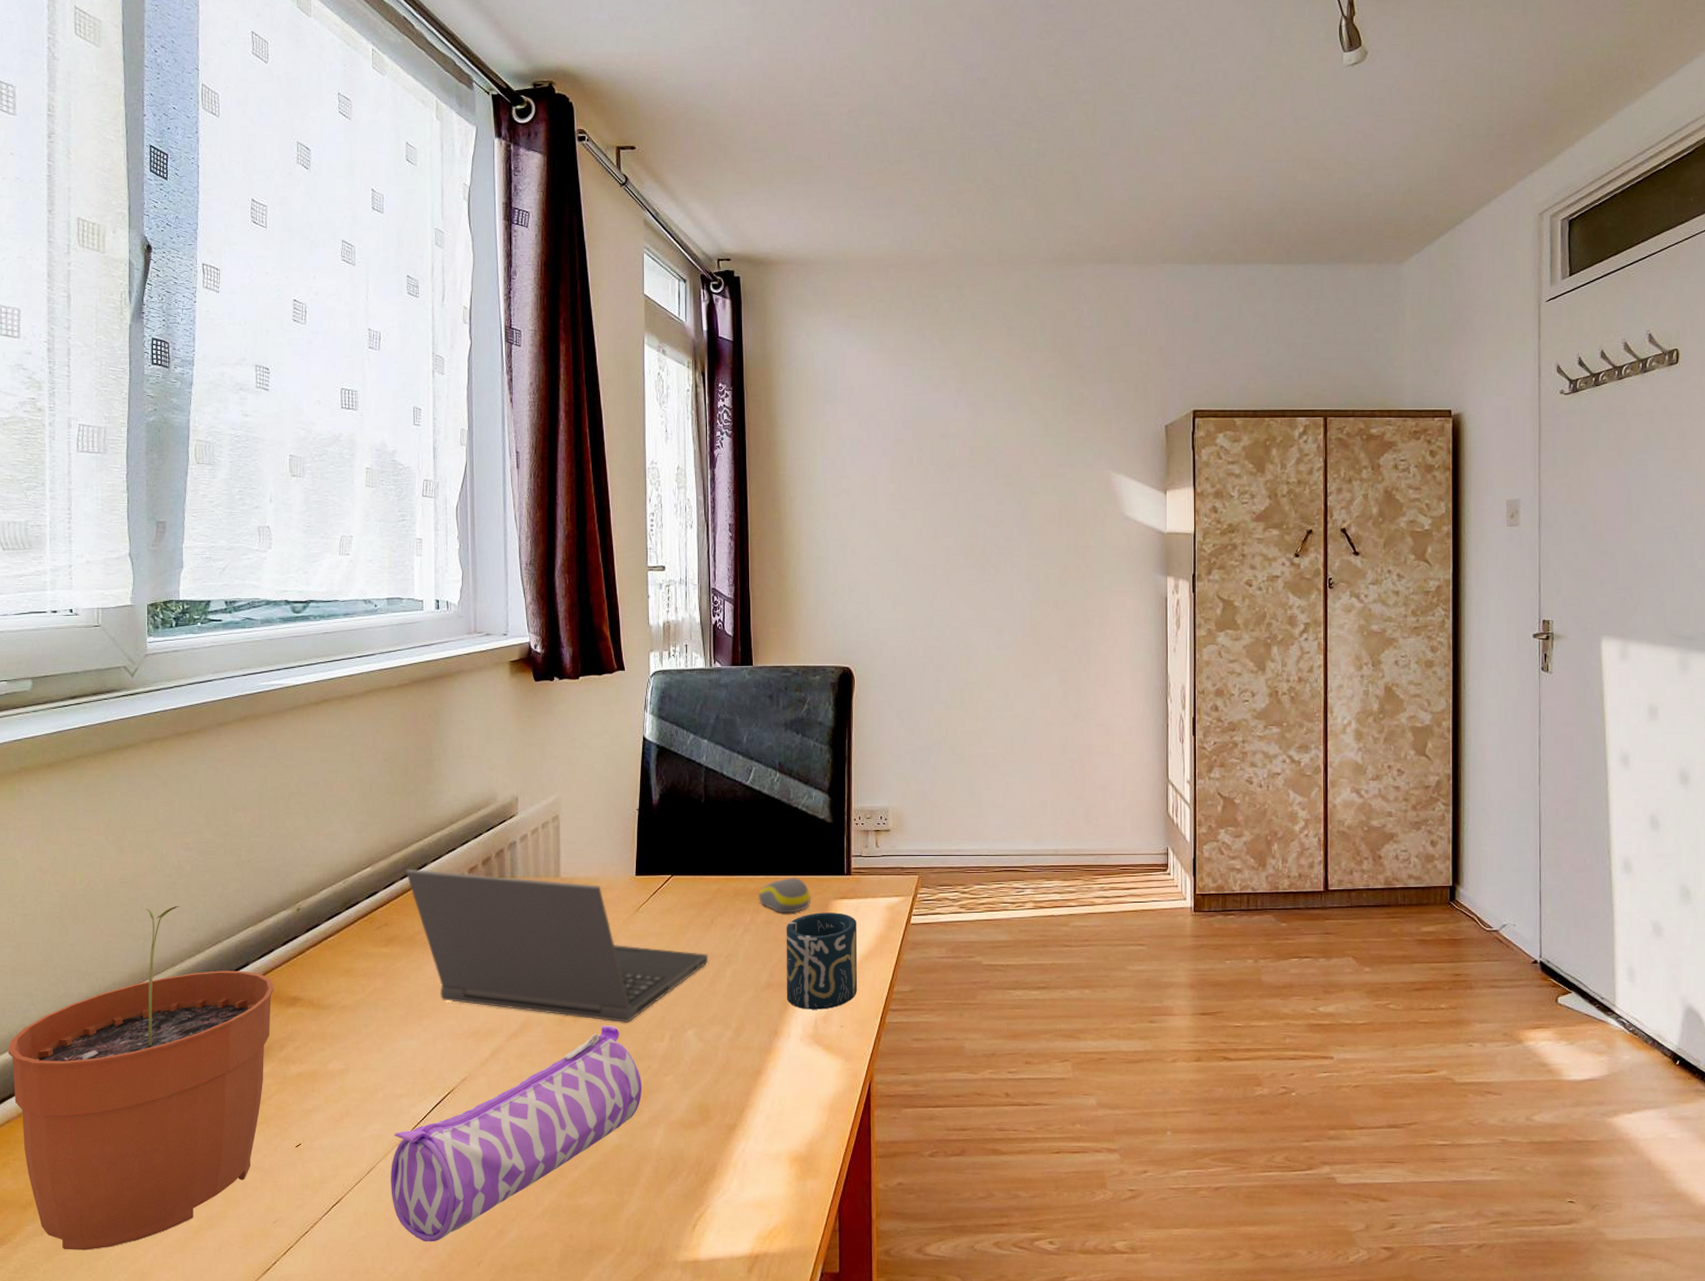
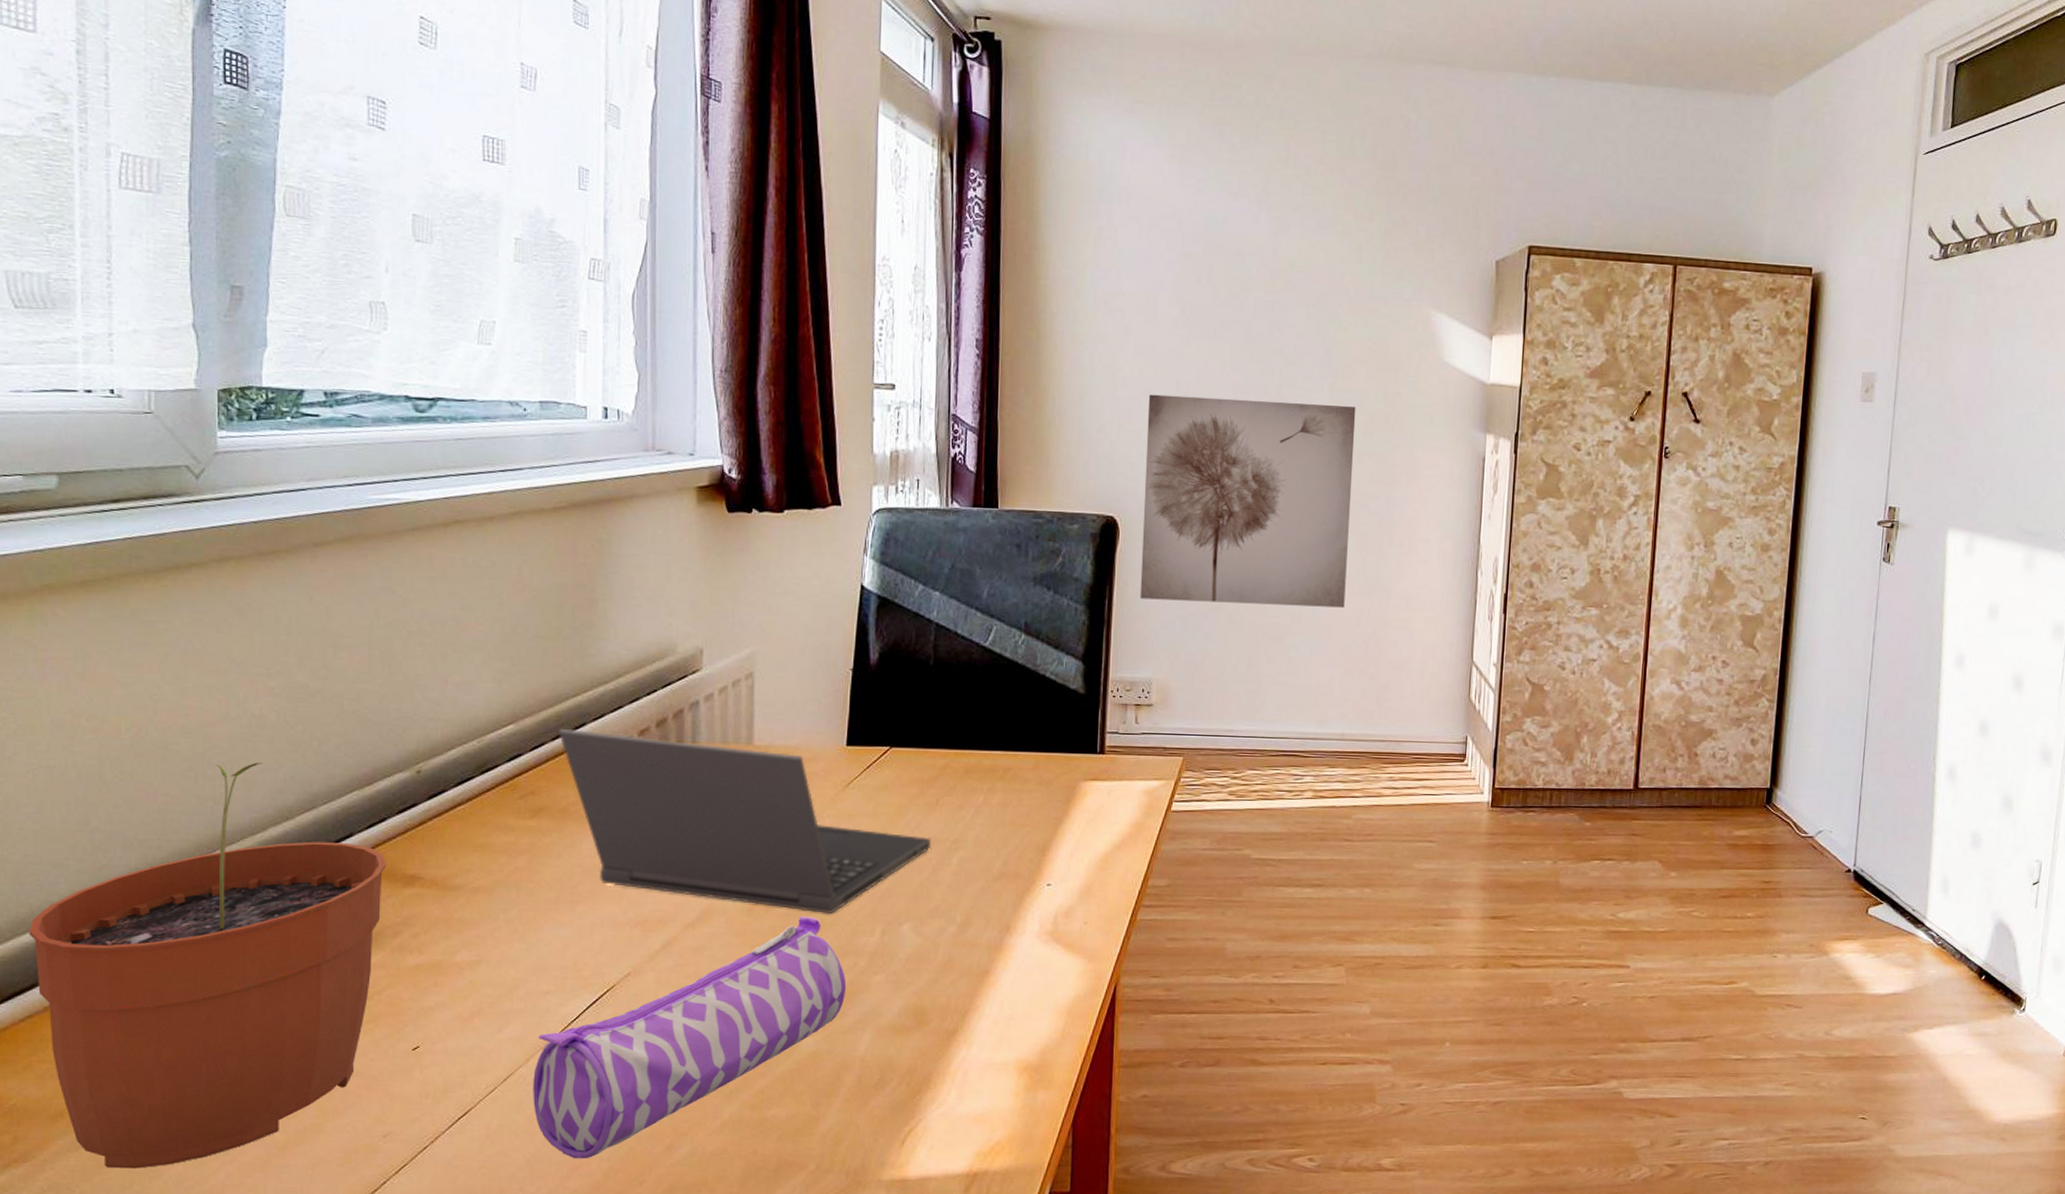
computer mouse: present [758,876,810,914] -> none [993,753,1056,795]
cup: present [786,912,857,1010] -> none [1022,795,1108,904]
wall art: none [873,559,1052,738] -> present [1140,394,1356,608]

